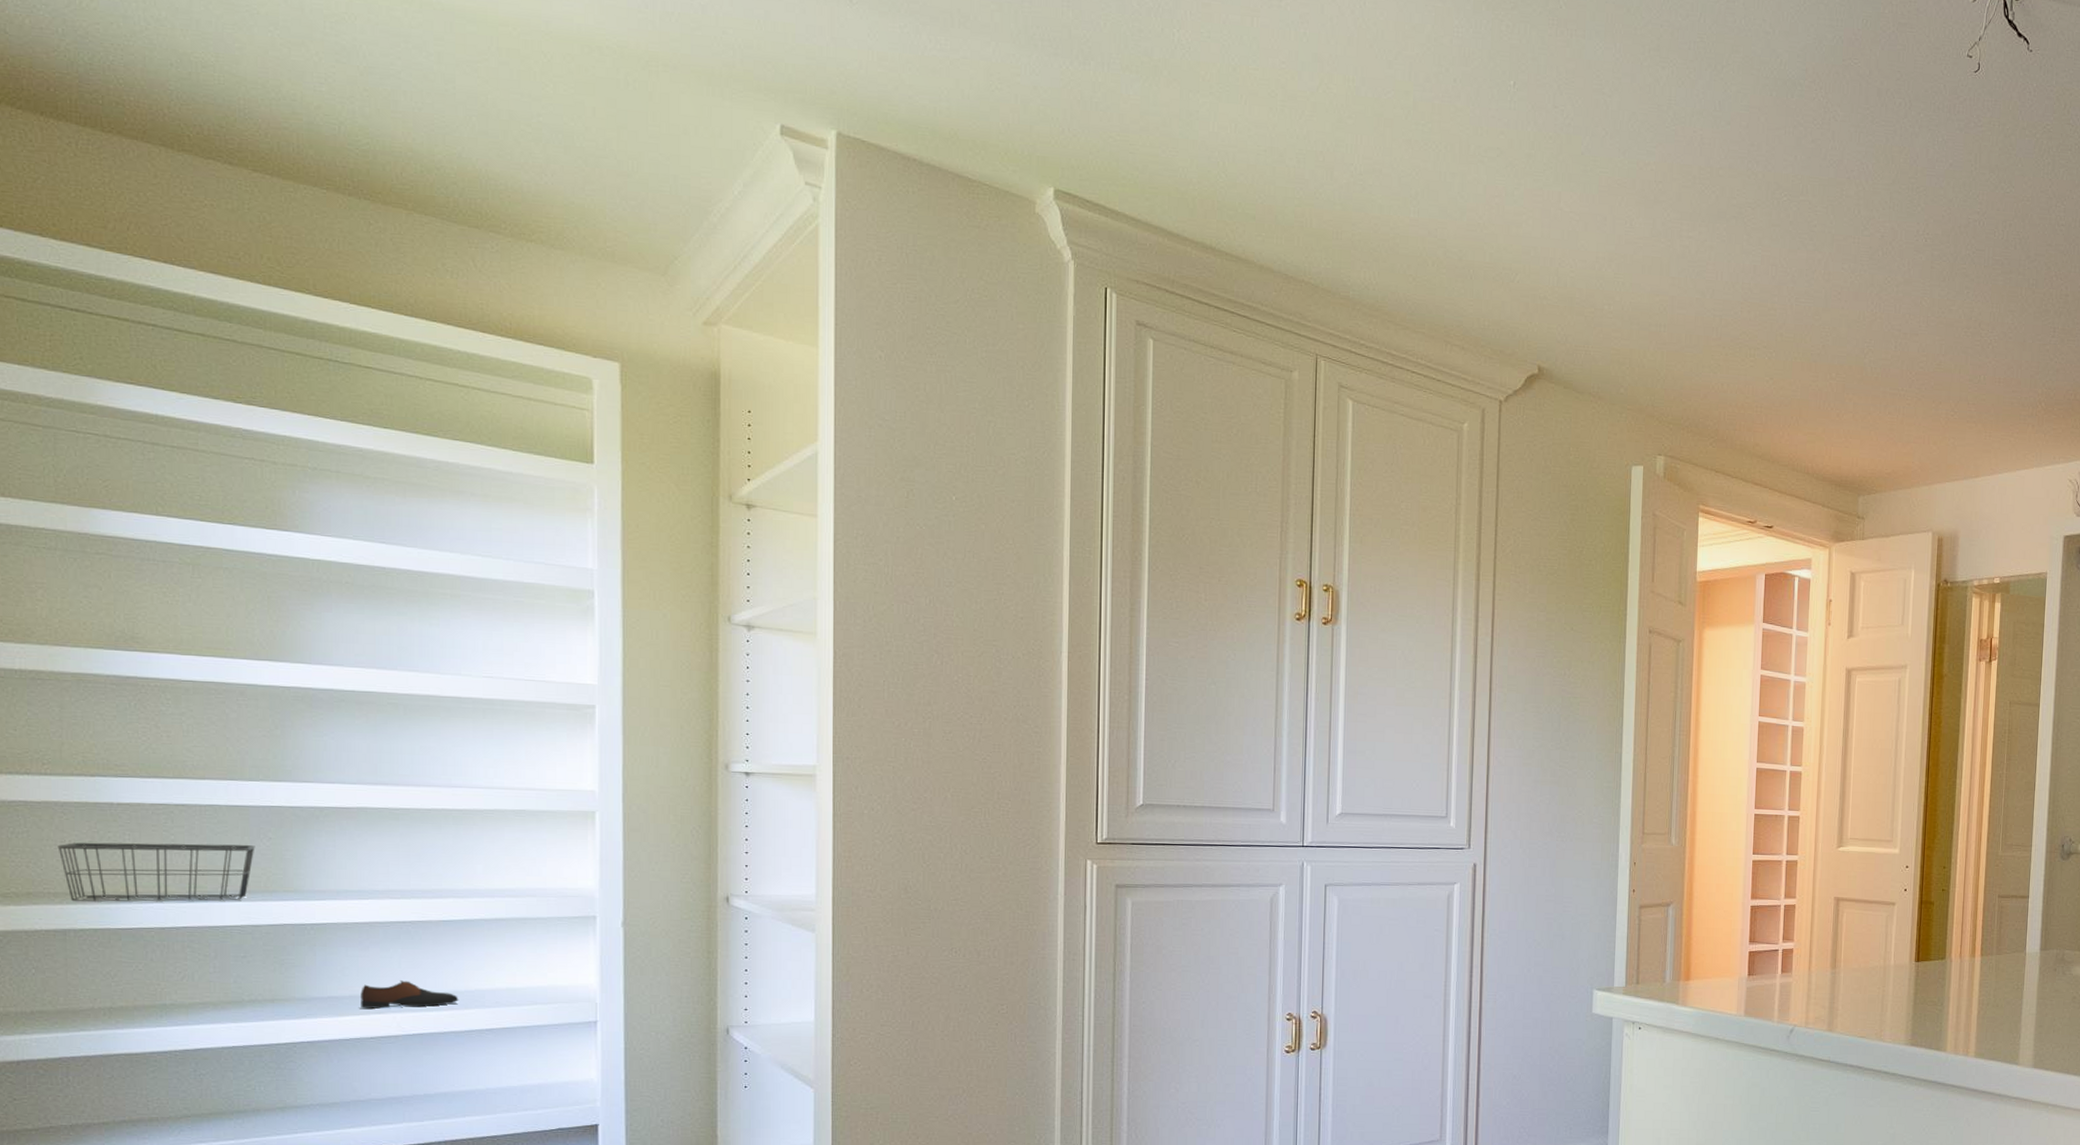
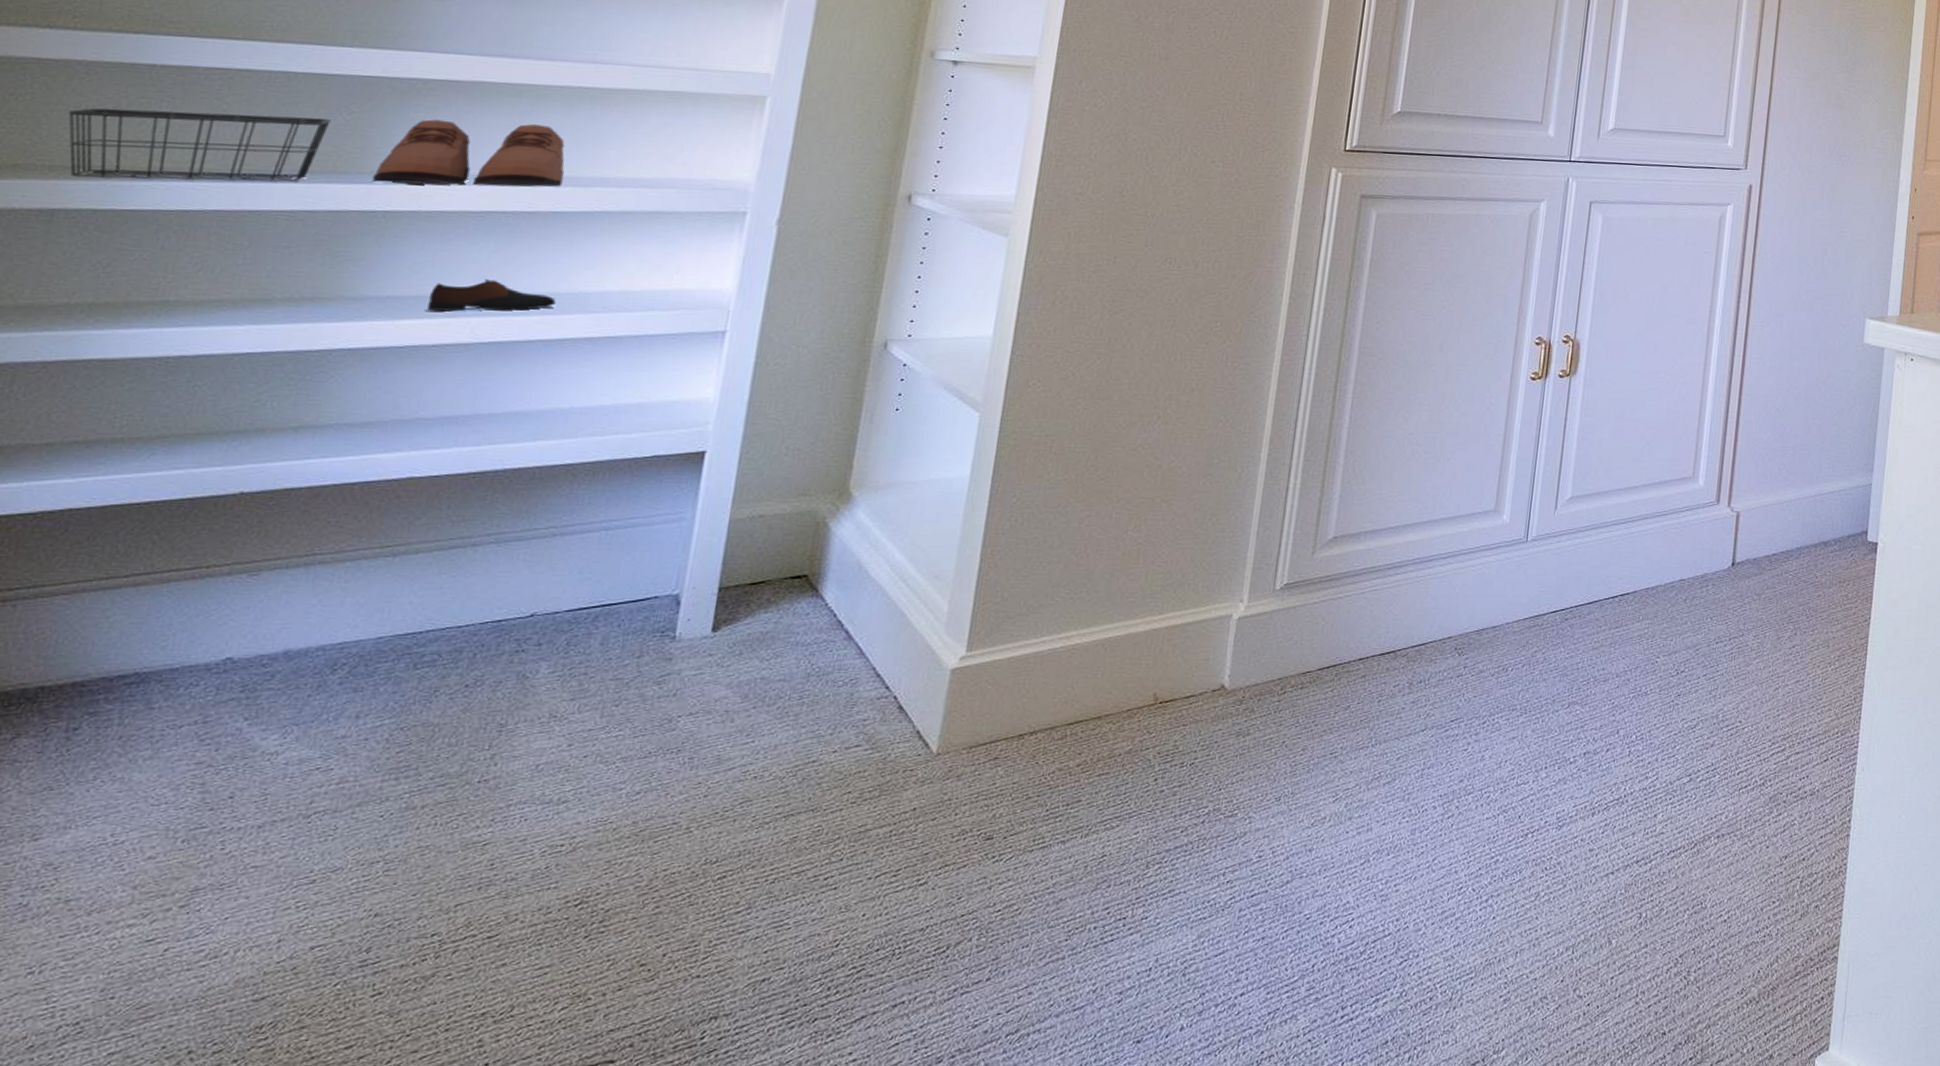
shoe: none [296,842,445,900] -> present [371,119,565,188]

